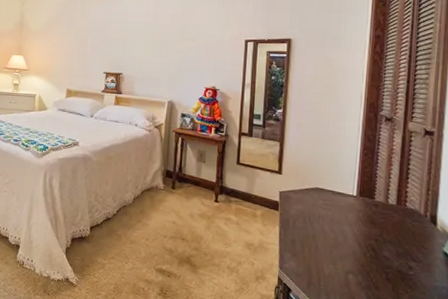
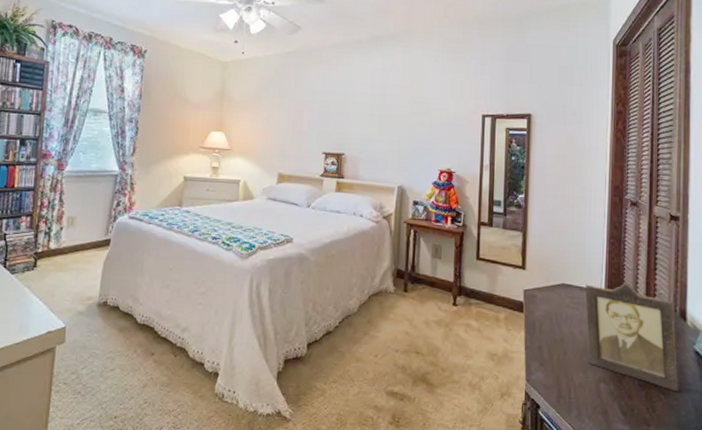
photo frame: none [337,189,427,287] -> present [585,283,680,392]

